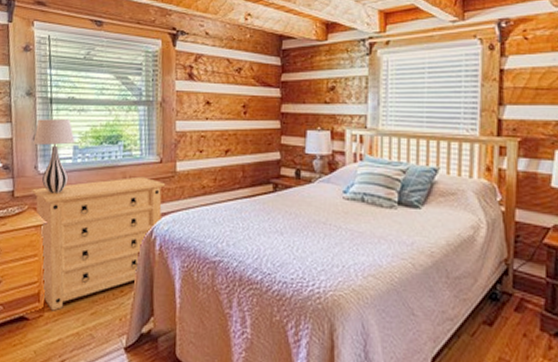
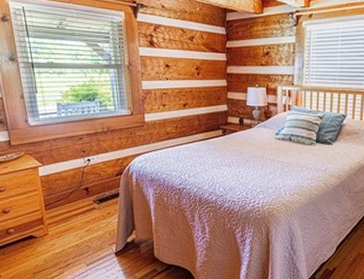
dresser: present [31,176,165,311] -> none [25,126,136,230]
table lamp: present [33,119,75,193] -> none [21,81,58,141]

